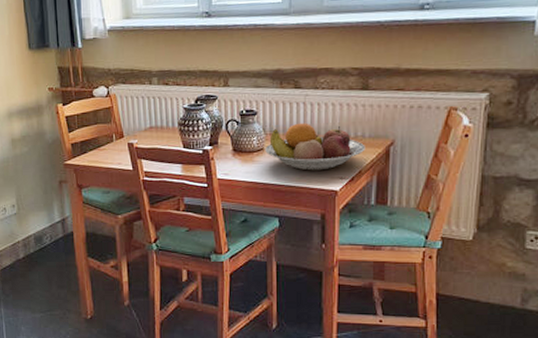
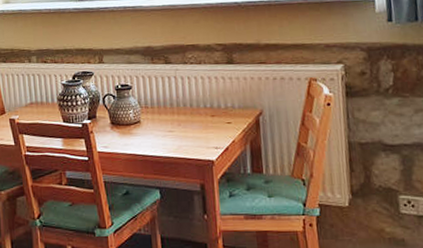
fruit bowl: present [265,122,365,171] -> none [142,95,236,142]

